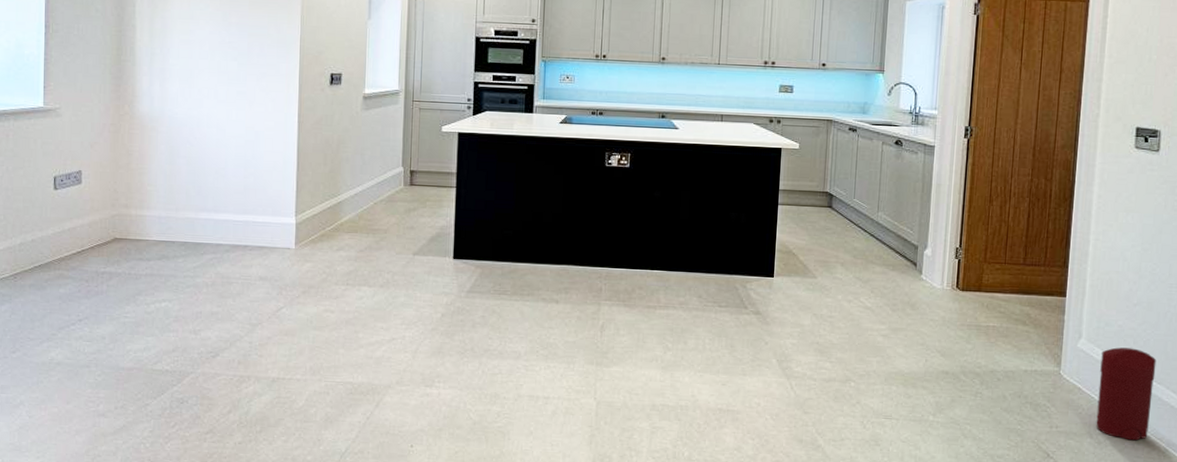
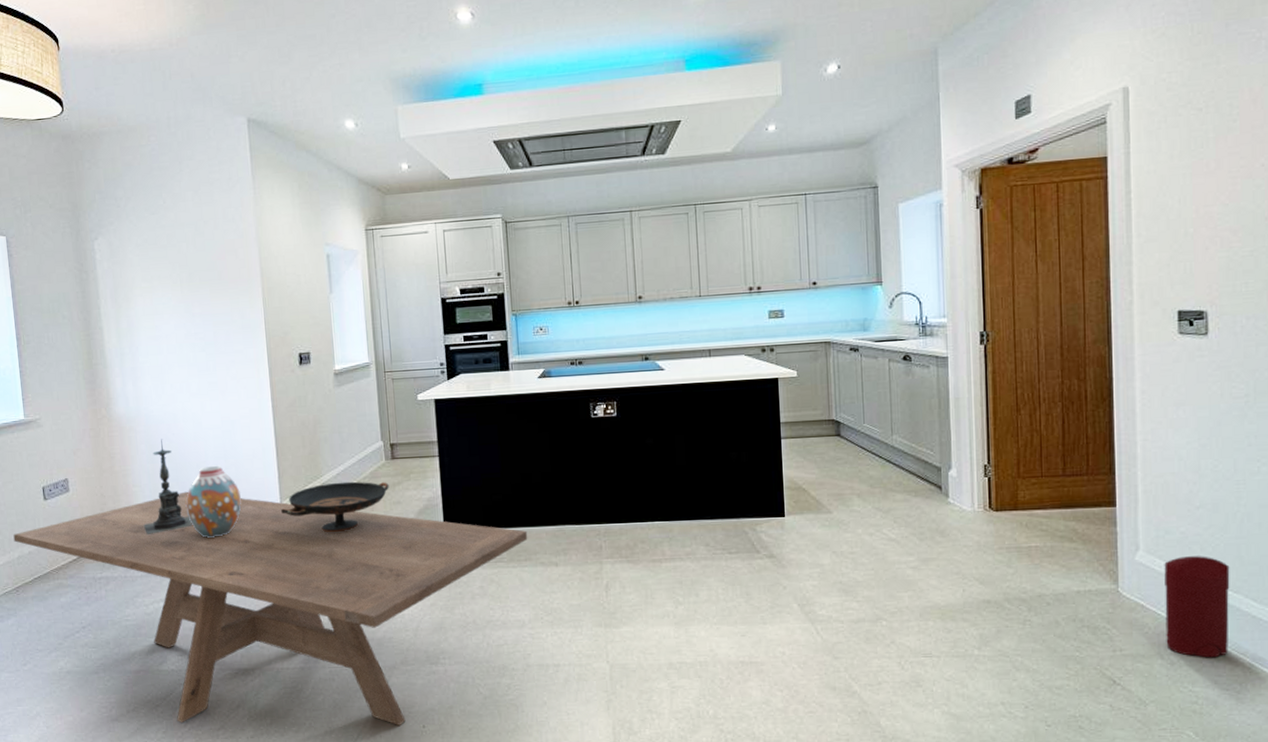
dining table: none [17,195,533,443] -> present [13,491,528,725]
candle holder: none [154,141,205,235] -> present [143,439,193,534]
vase: none [199,173,256,244] -> present [185,465,242,538]
decorative bowl: none [294,202,405,251] -> present [280,481,389,533]

